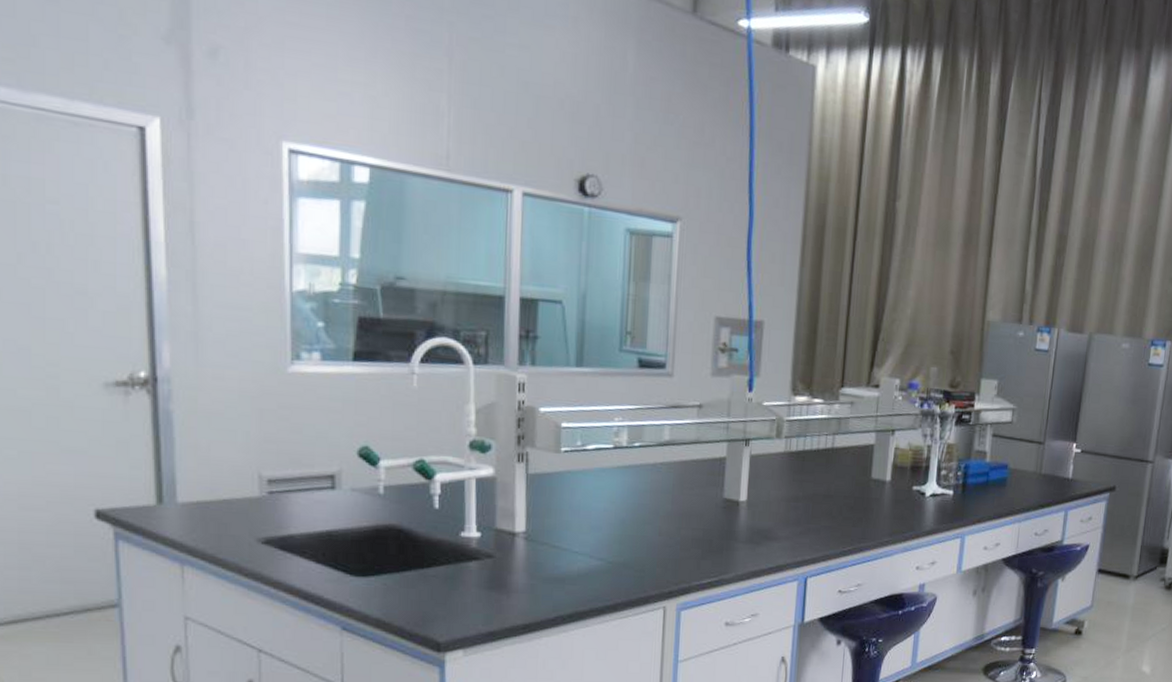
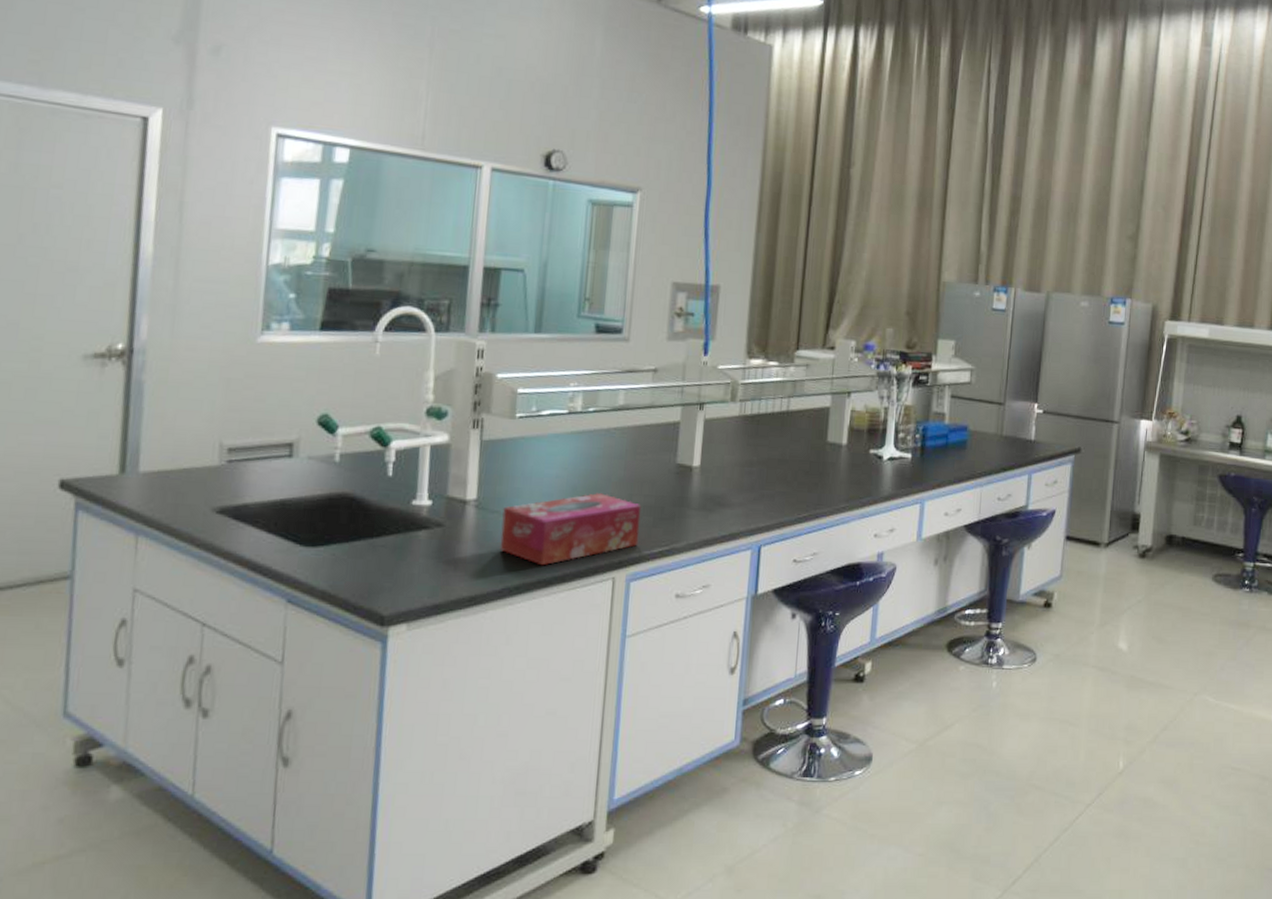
tissue box: none [551,526,690,596] -> present [499,493,642,566]

